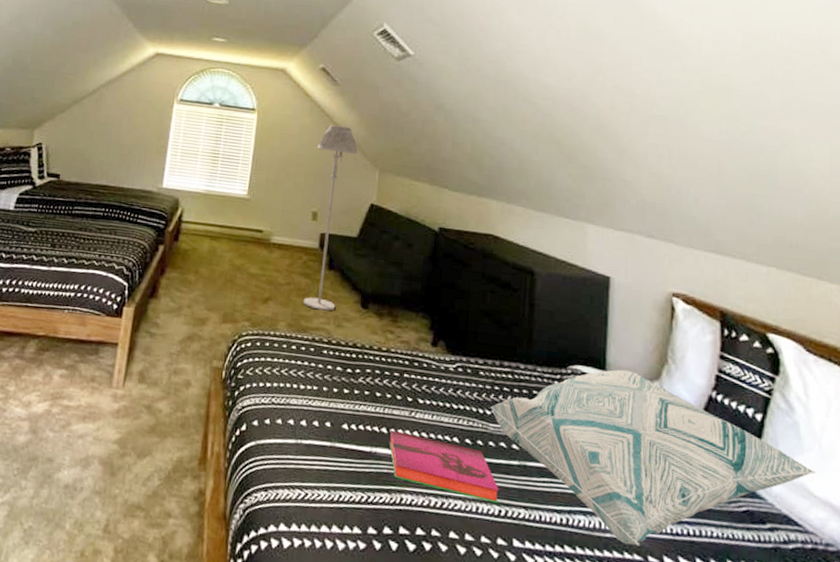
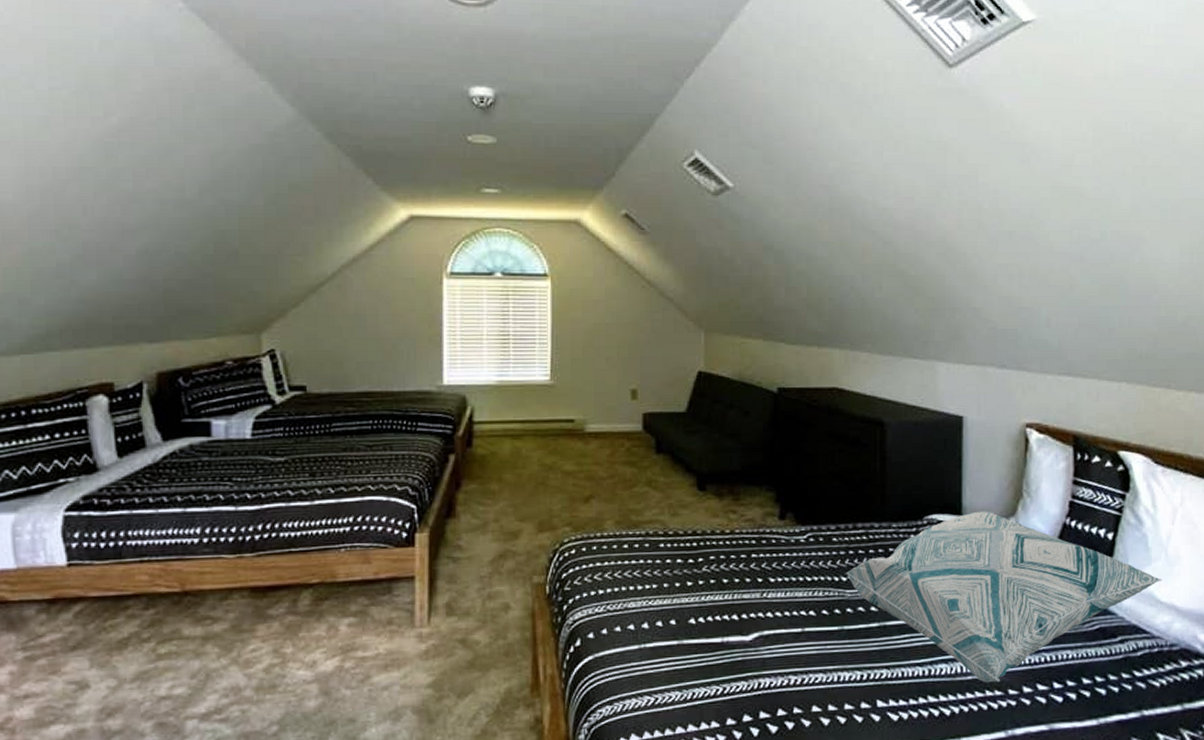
floor lamp: present [303,125,358,311] -> none [629,283,678,501]
hardback book: present [389,430,499,504] -> none [741,615,860,669]

